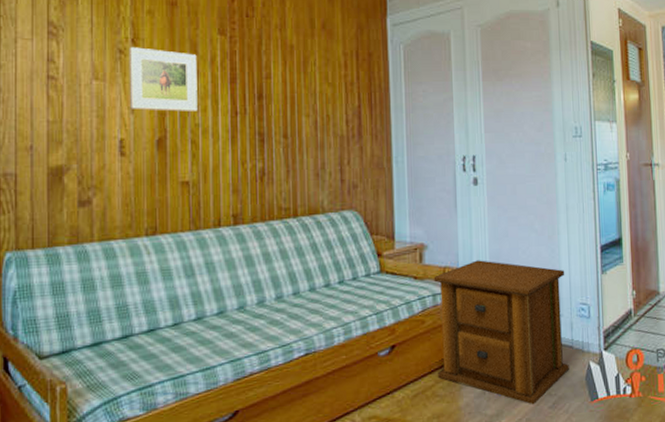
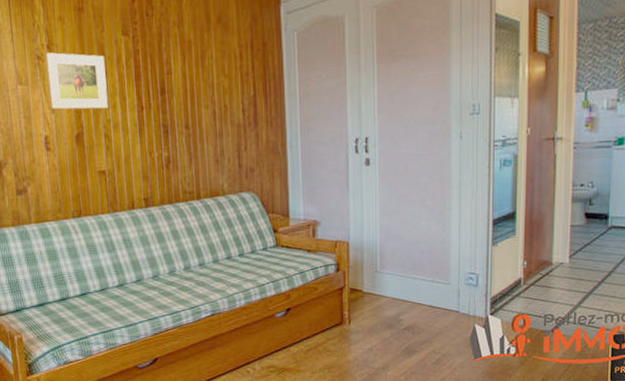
side table: present [434,260,569,405] -> none [326,234,455,361]

